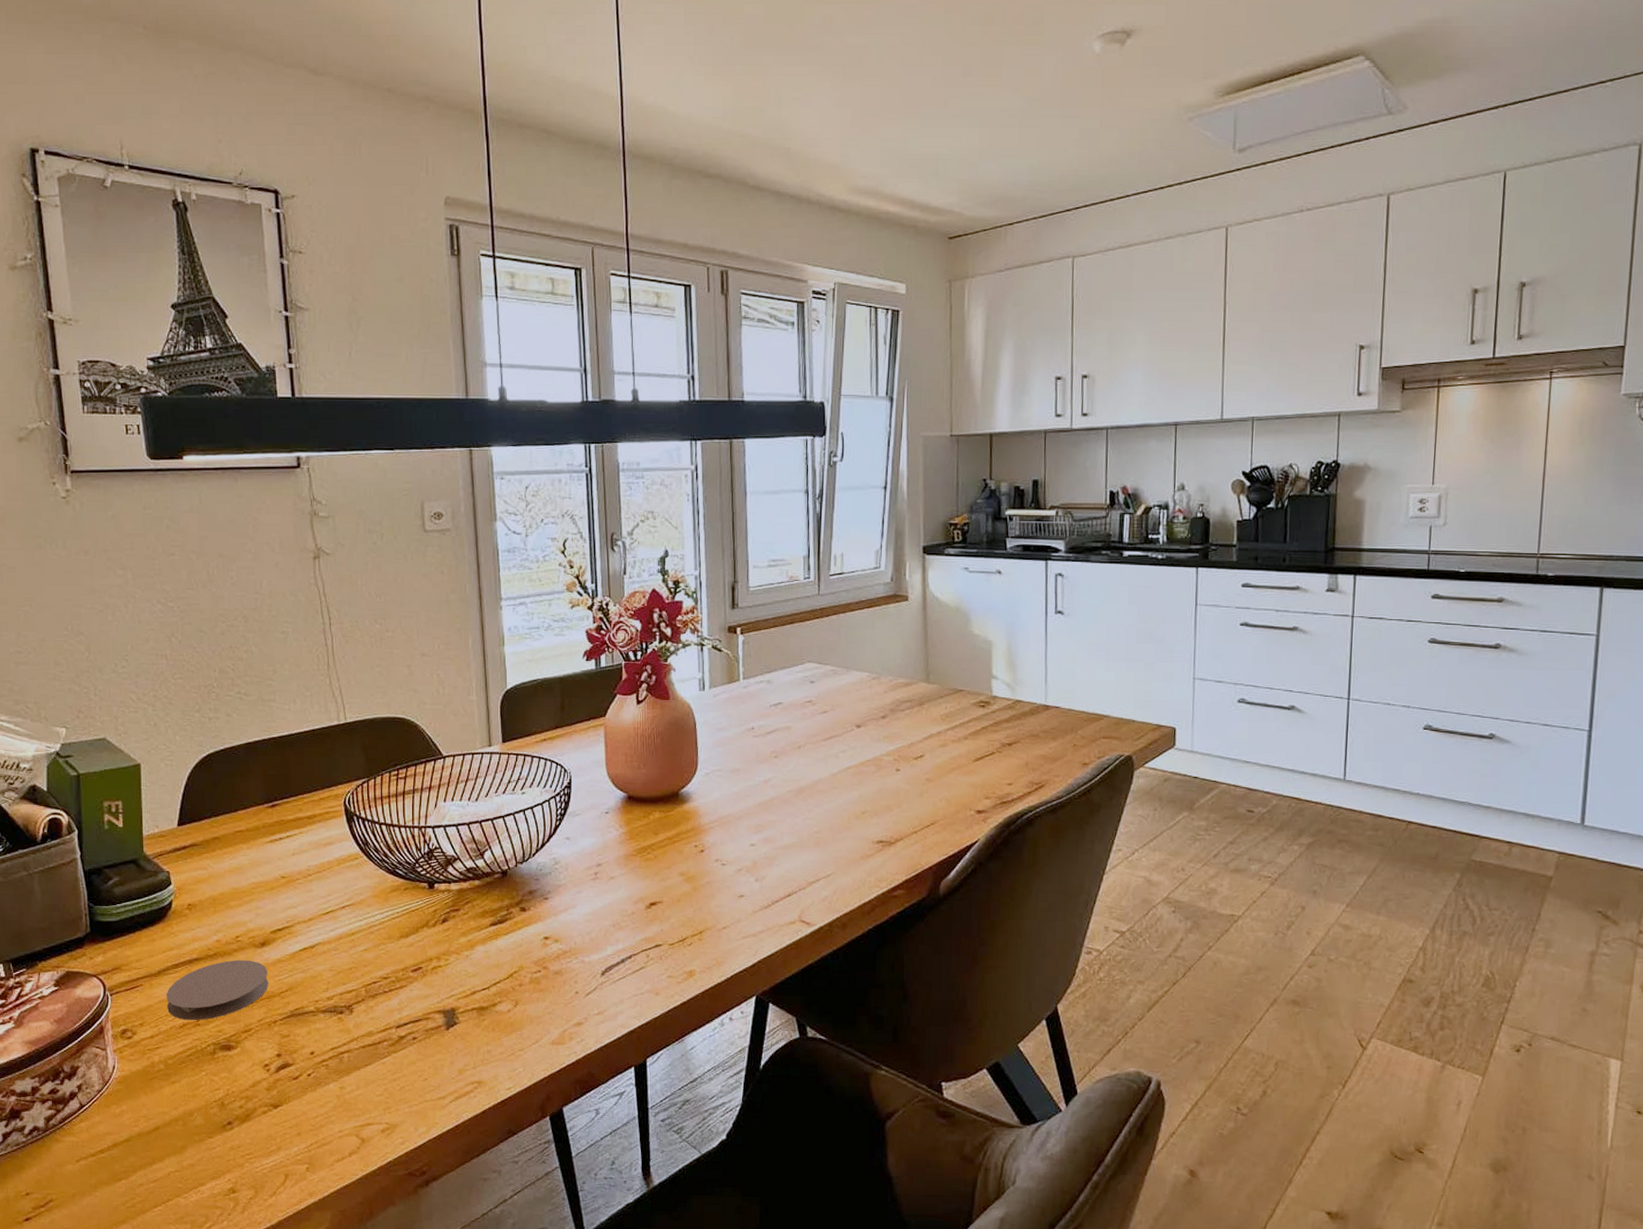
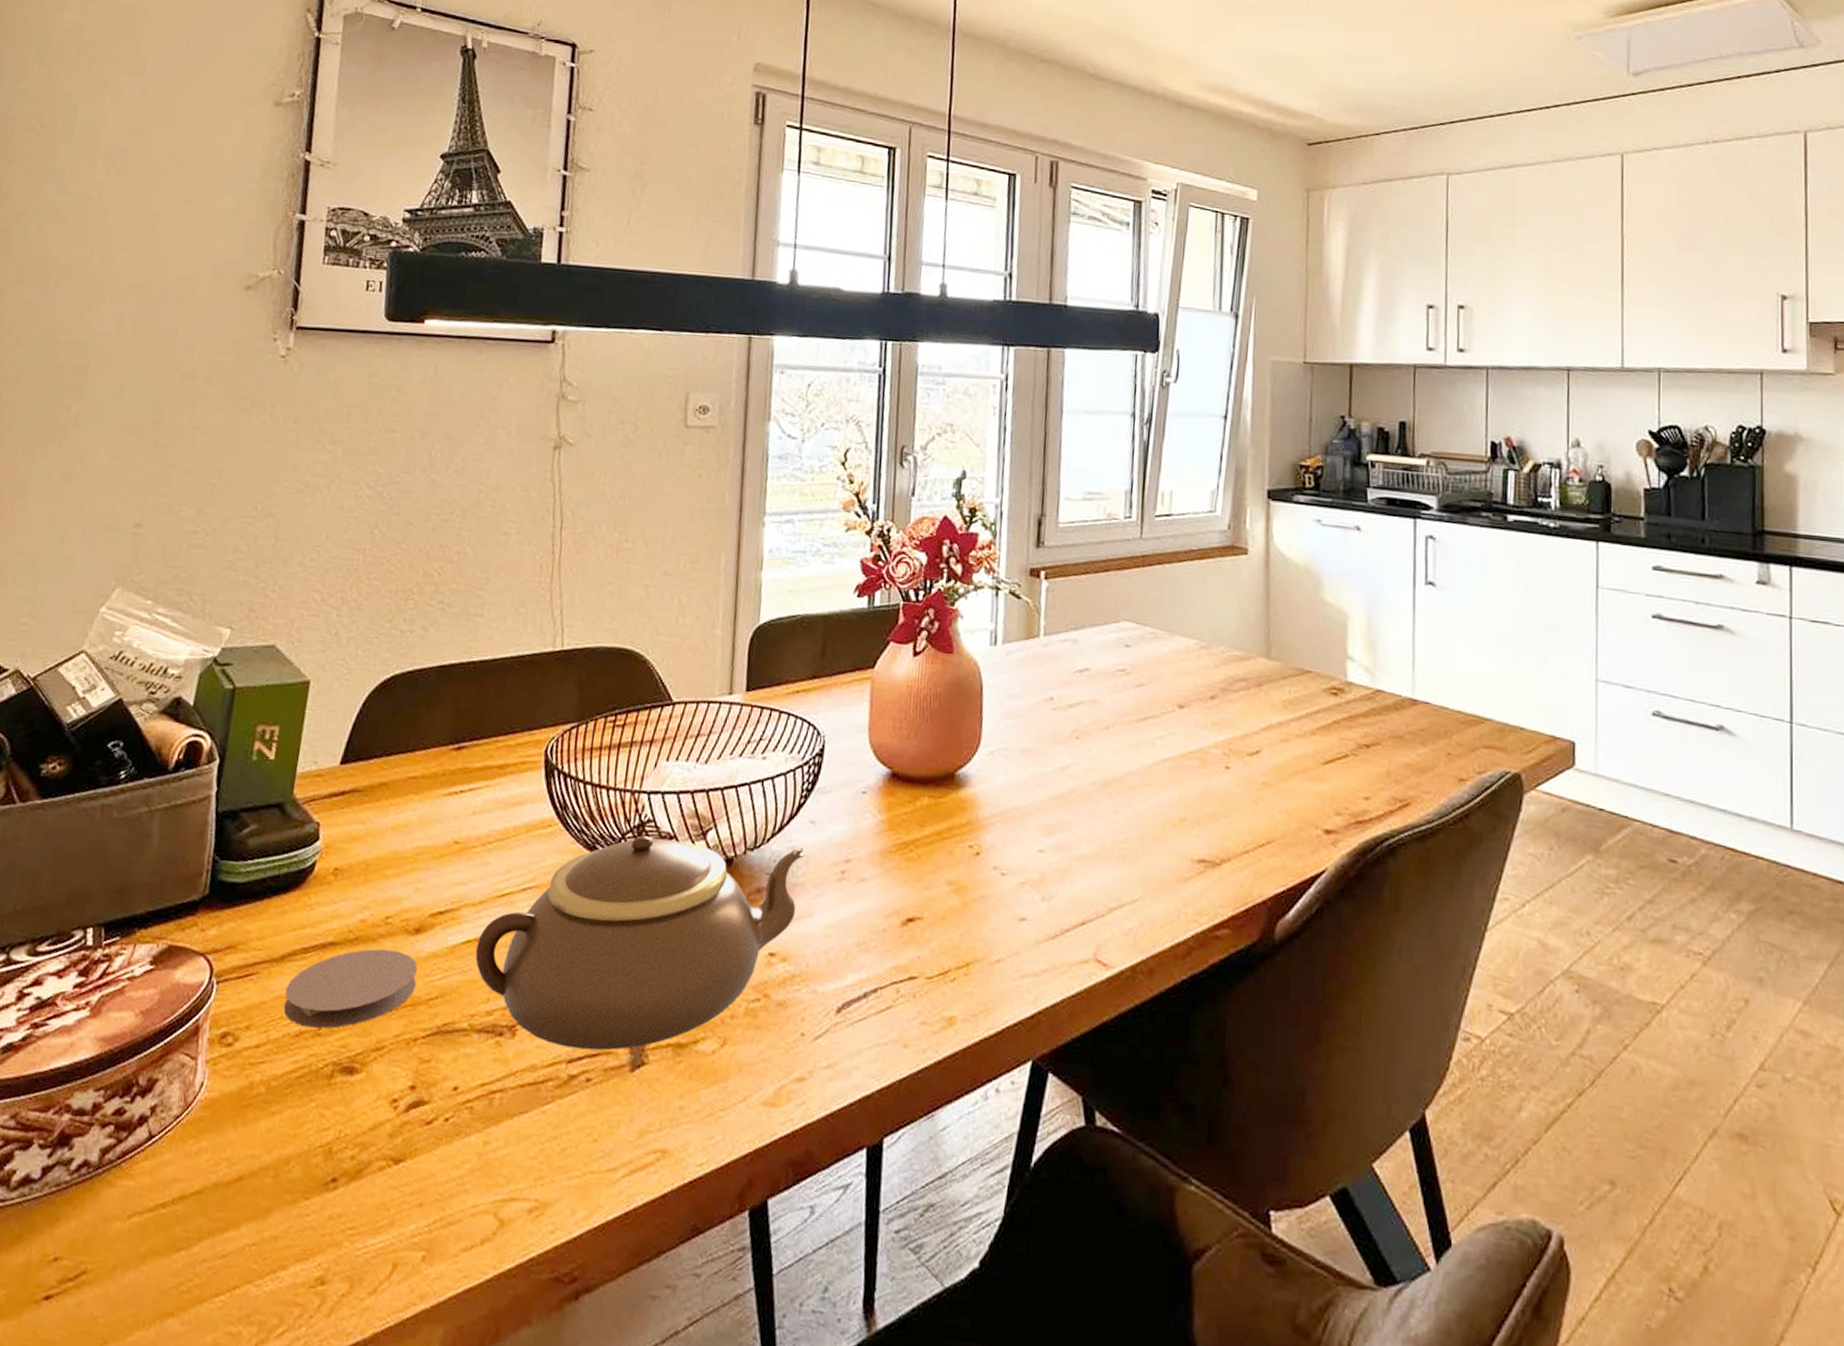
teapot: none [312,858,564,1018] -> present [475,835,805,1051]

